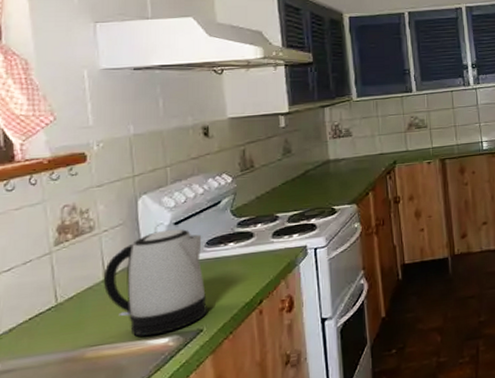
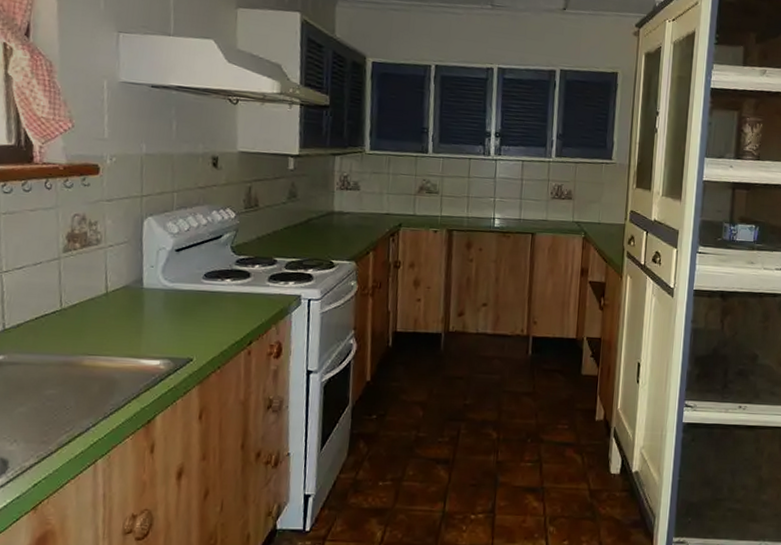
kettle: present [103,228,207,337] -> none [104,255,200,356]

